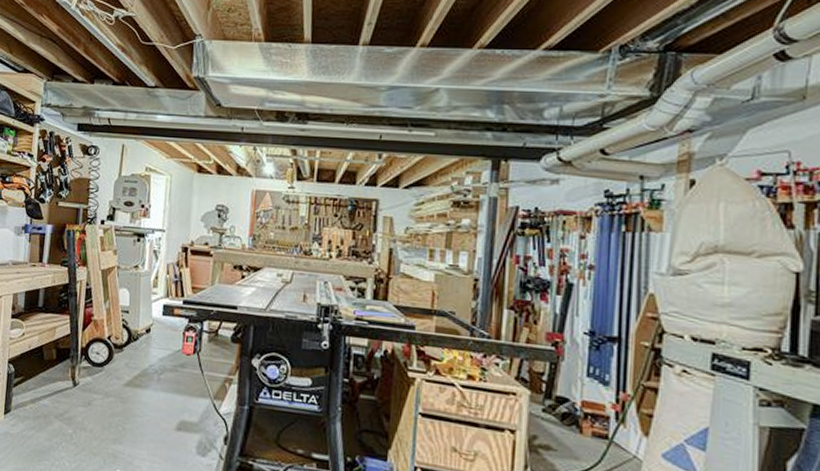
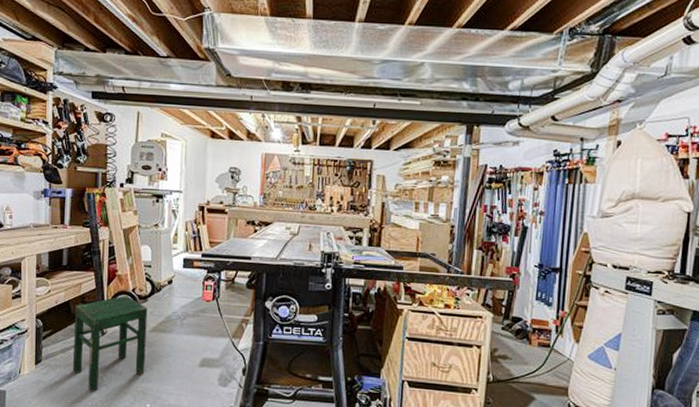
stool: none [42,342,123,451] -> present [73,295,148,393]

